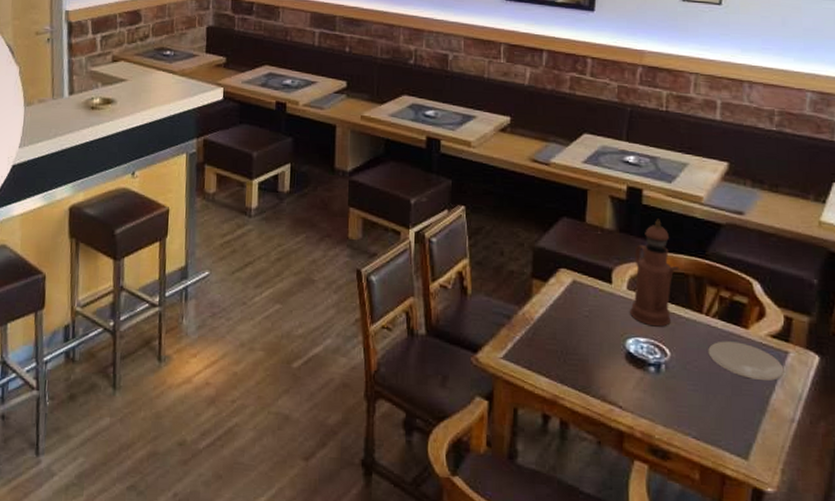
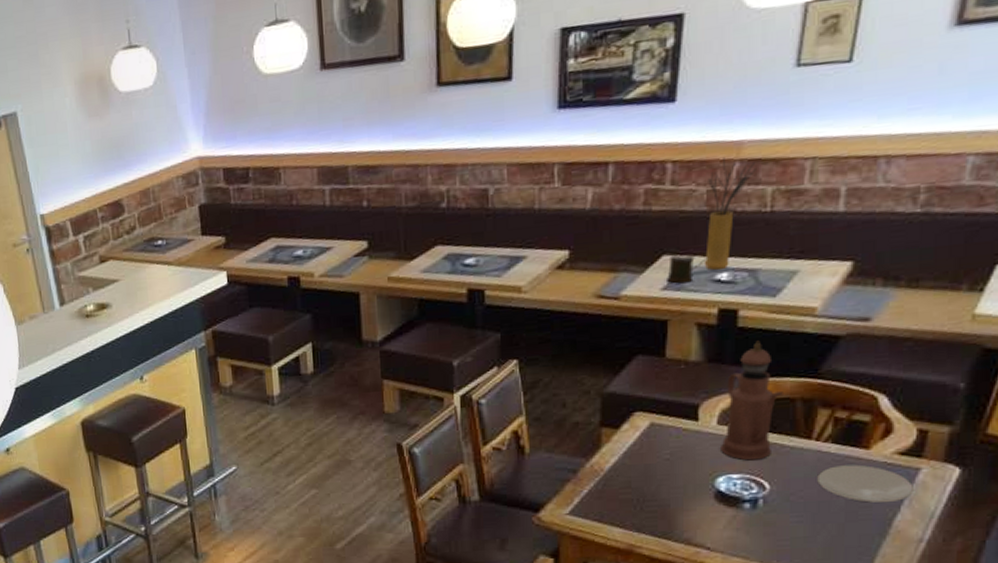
beer mug: none [587,133,618,160] -> present [667,251,707,284]
vase: none [617,60,655,154] -> present [705,156,756,271]

